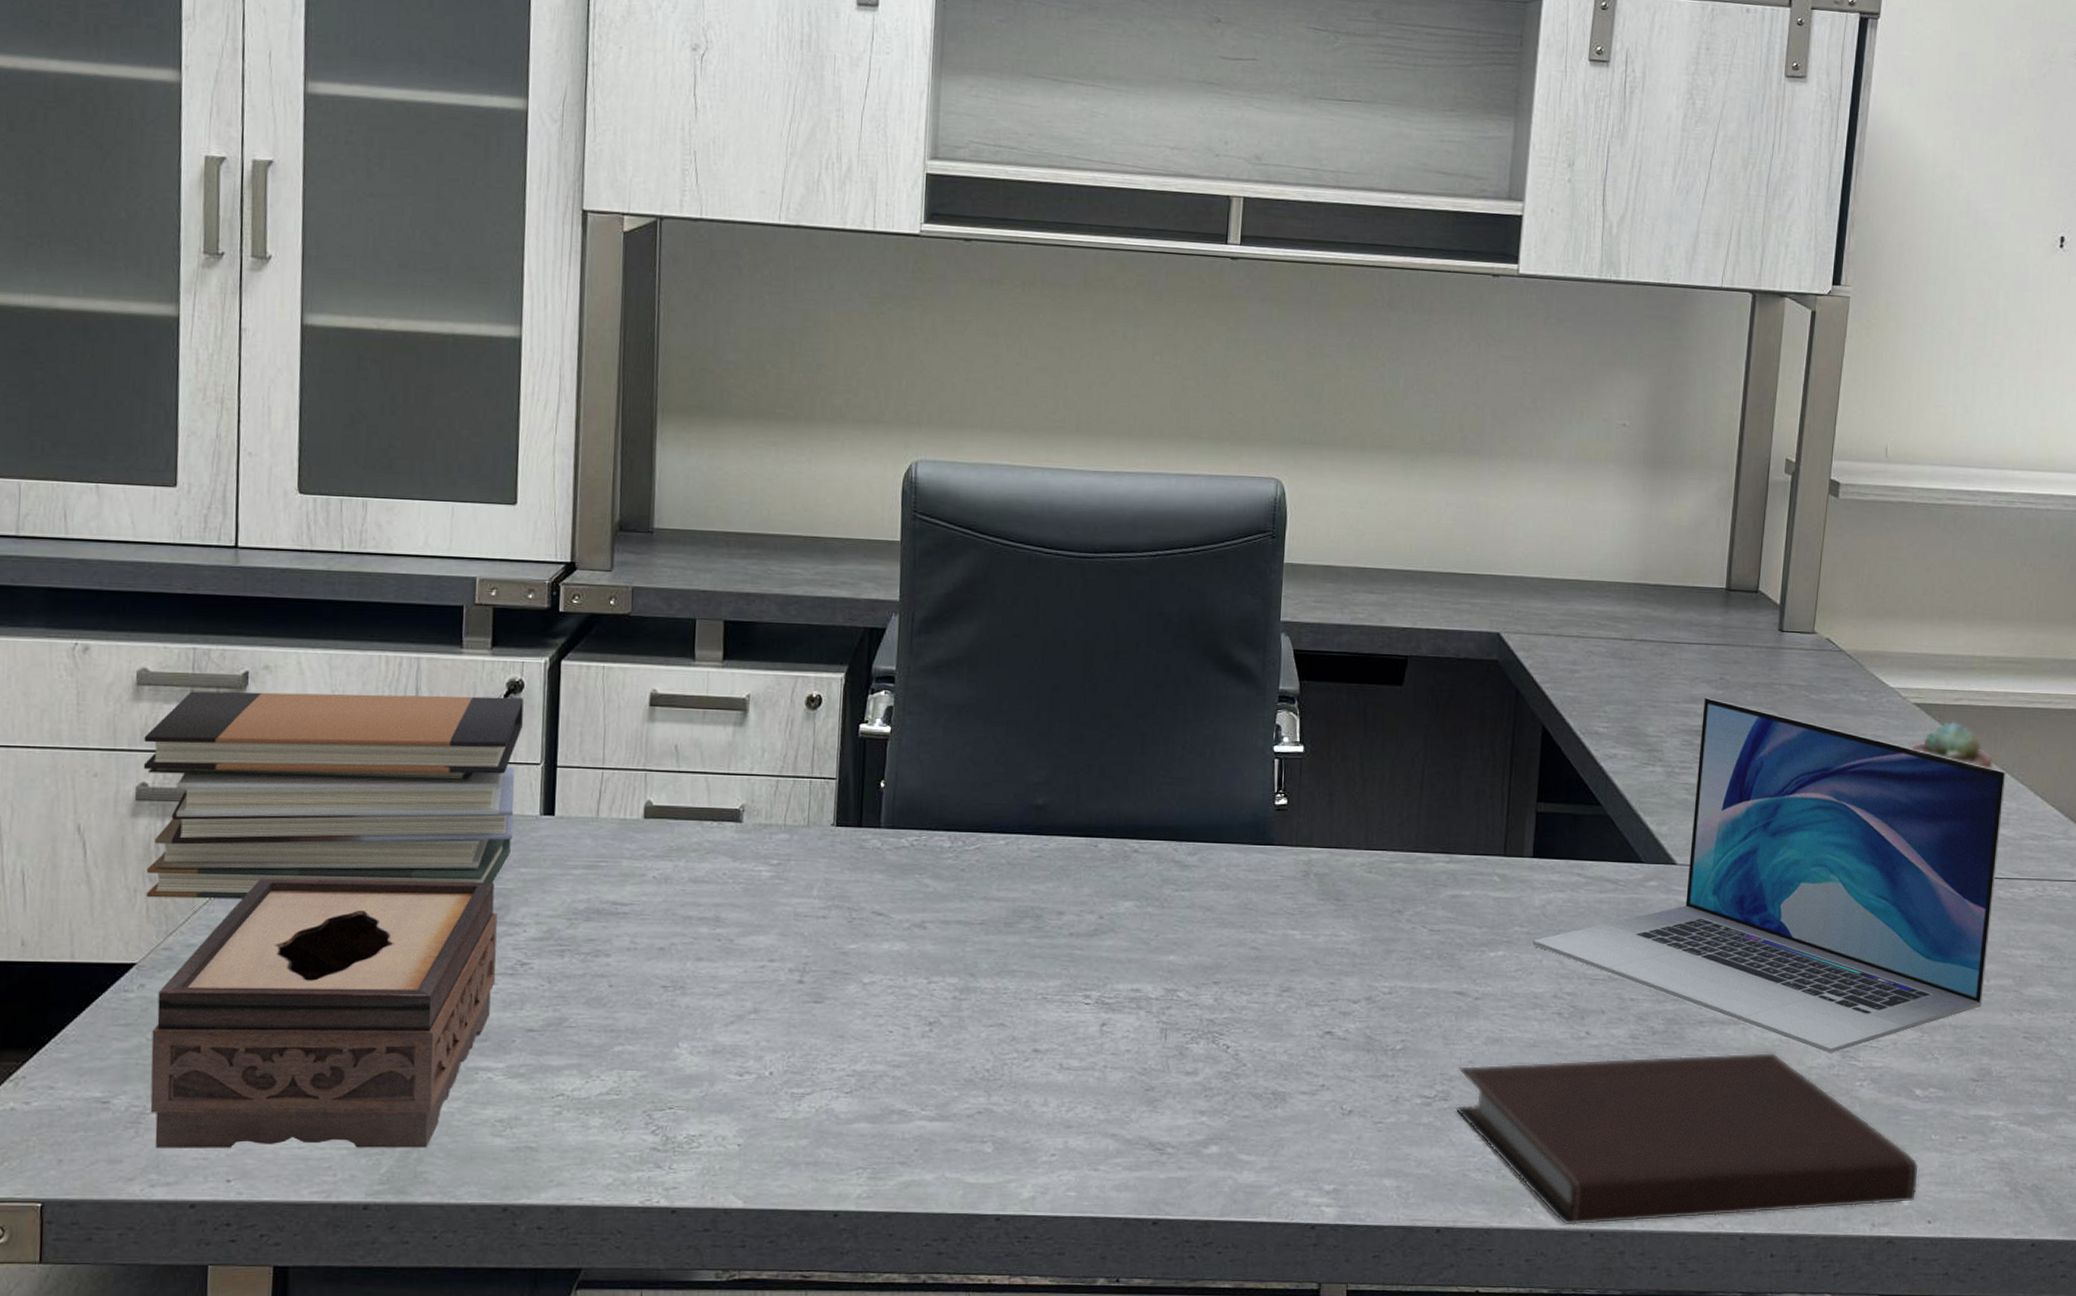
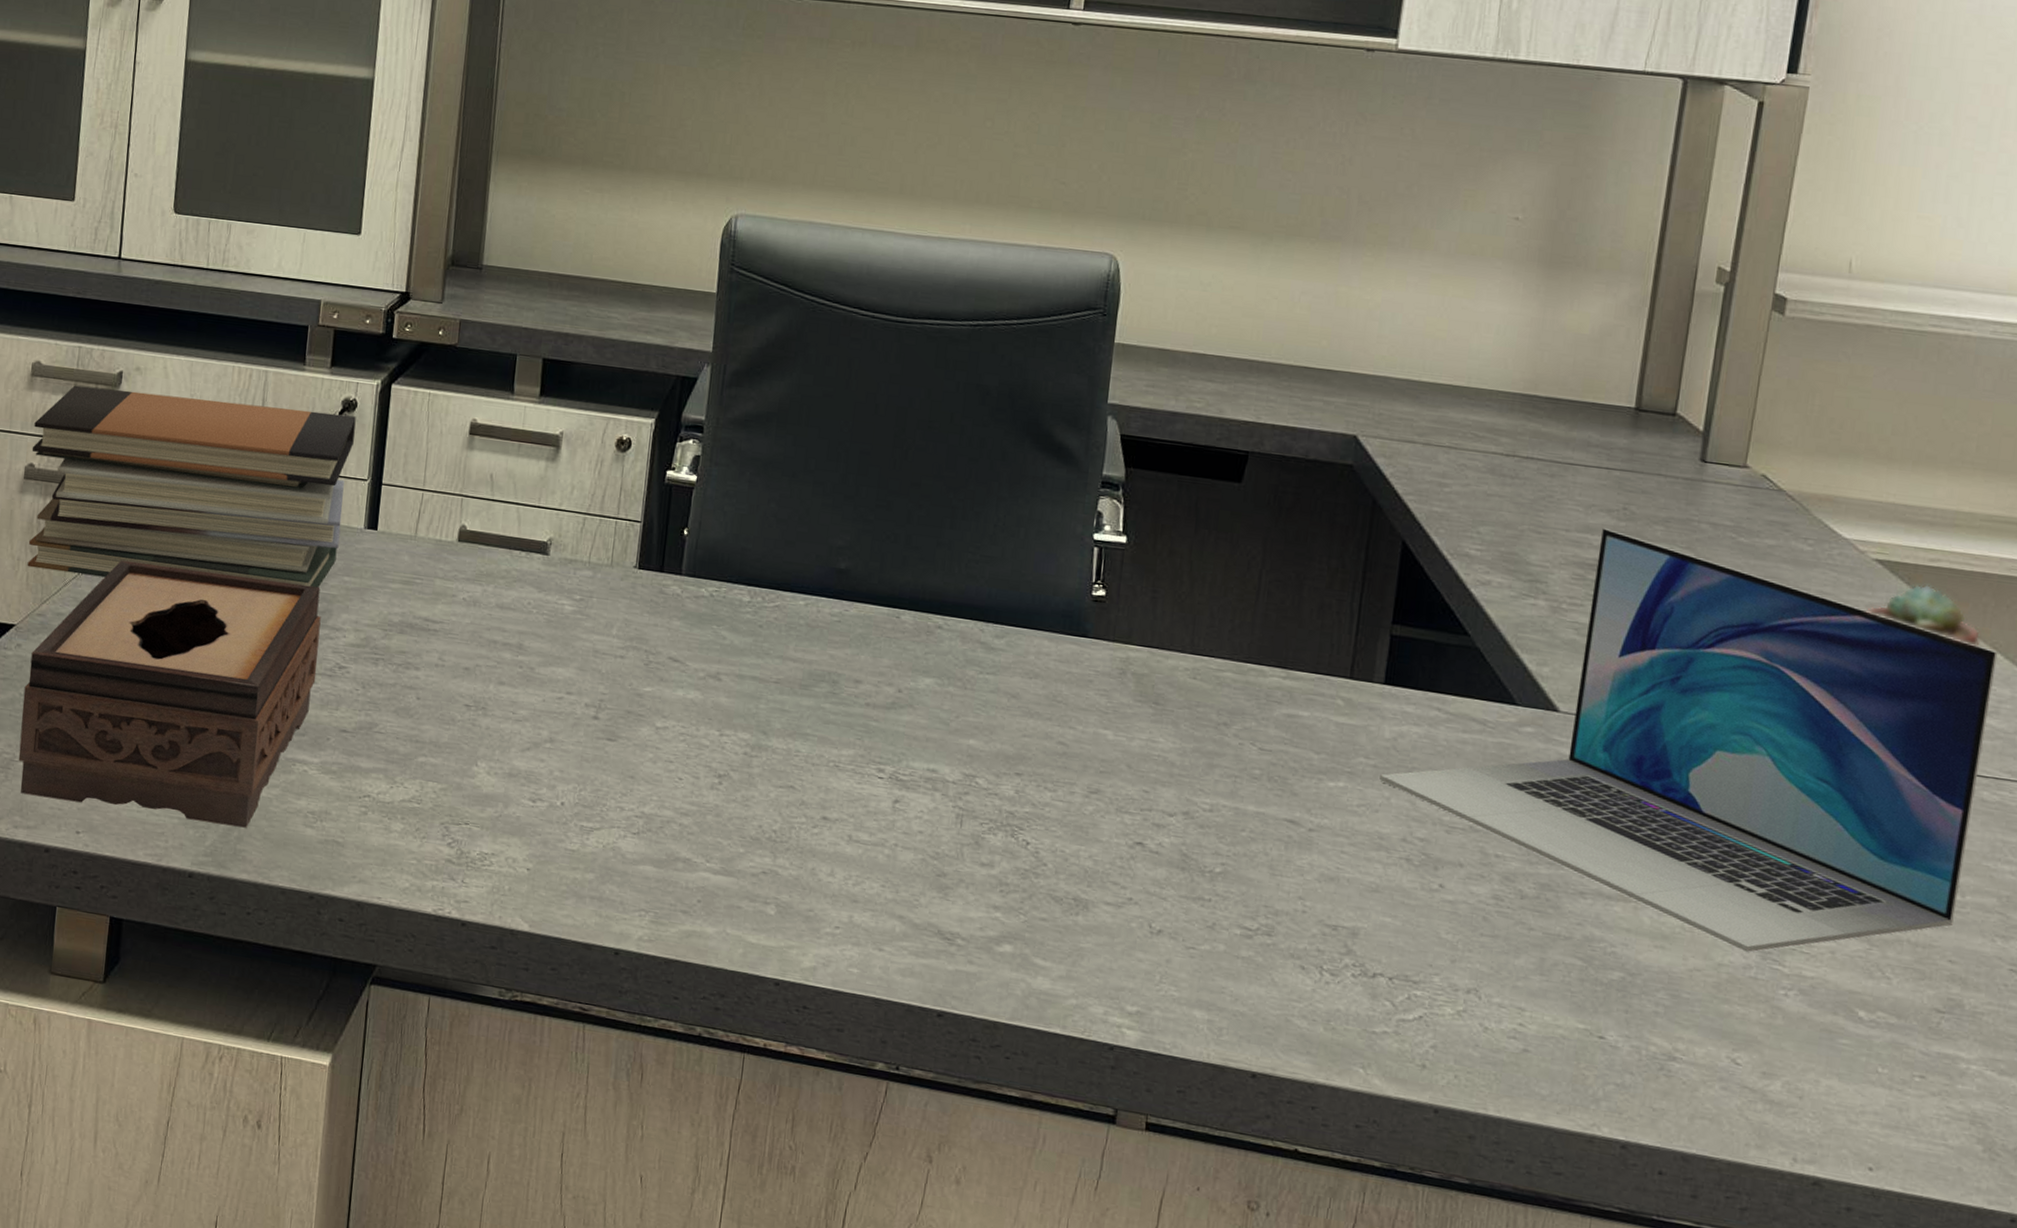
notebook: present [1455,1052,1919,1225] -> none [1280,901,1859,1142]

